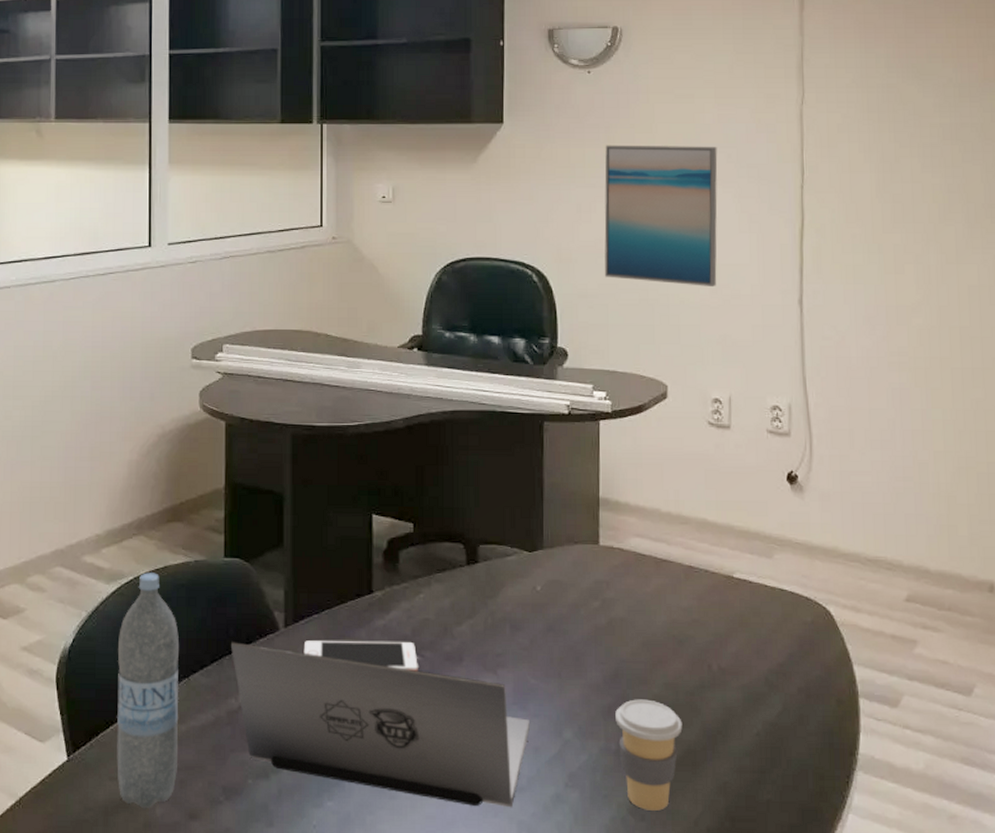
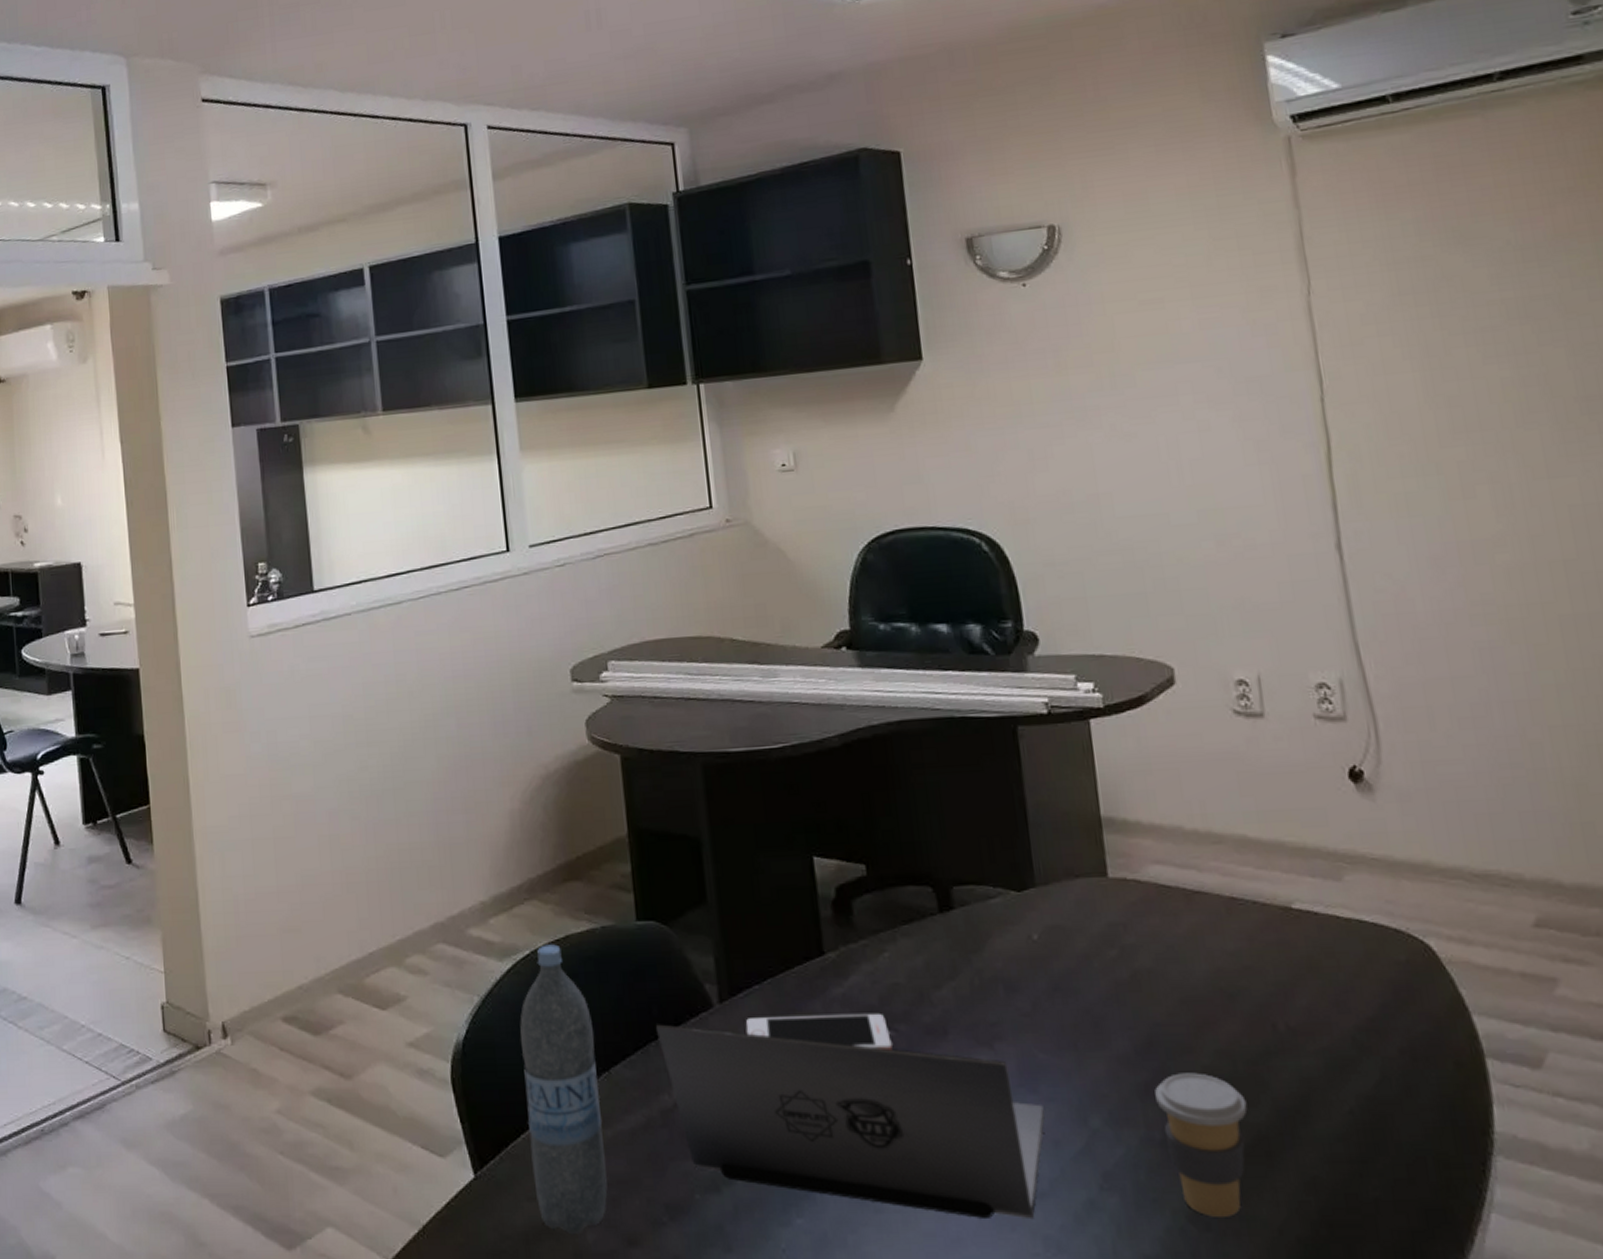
wall art: present [604,145,718,286] -> none [1056,360,1223,539]

